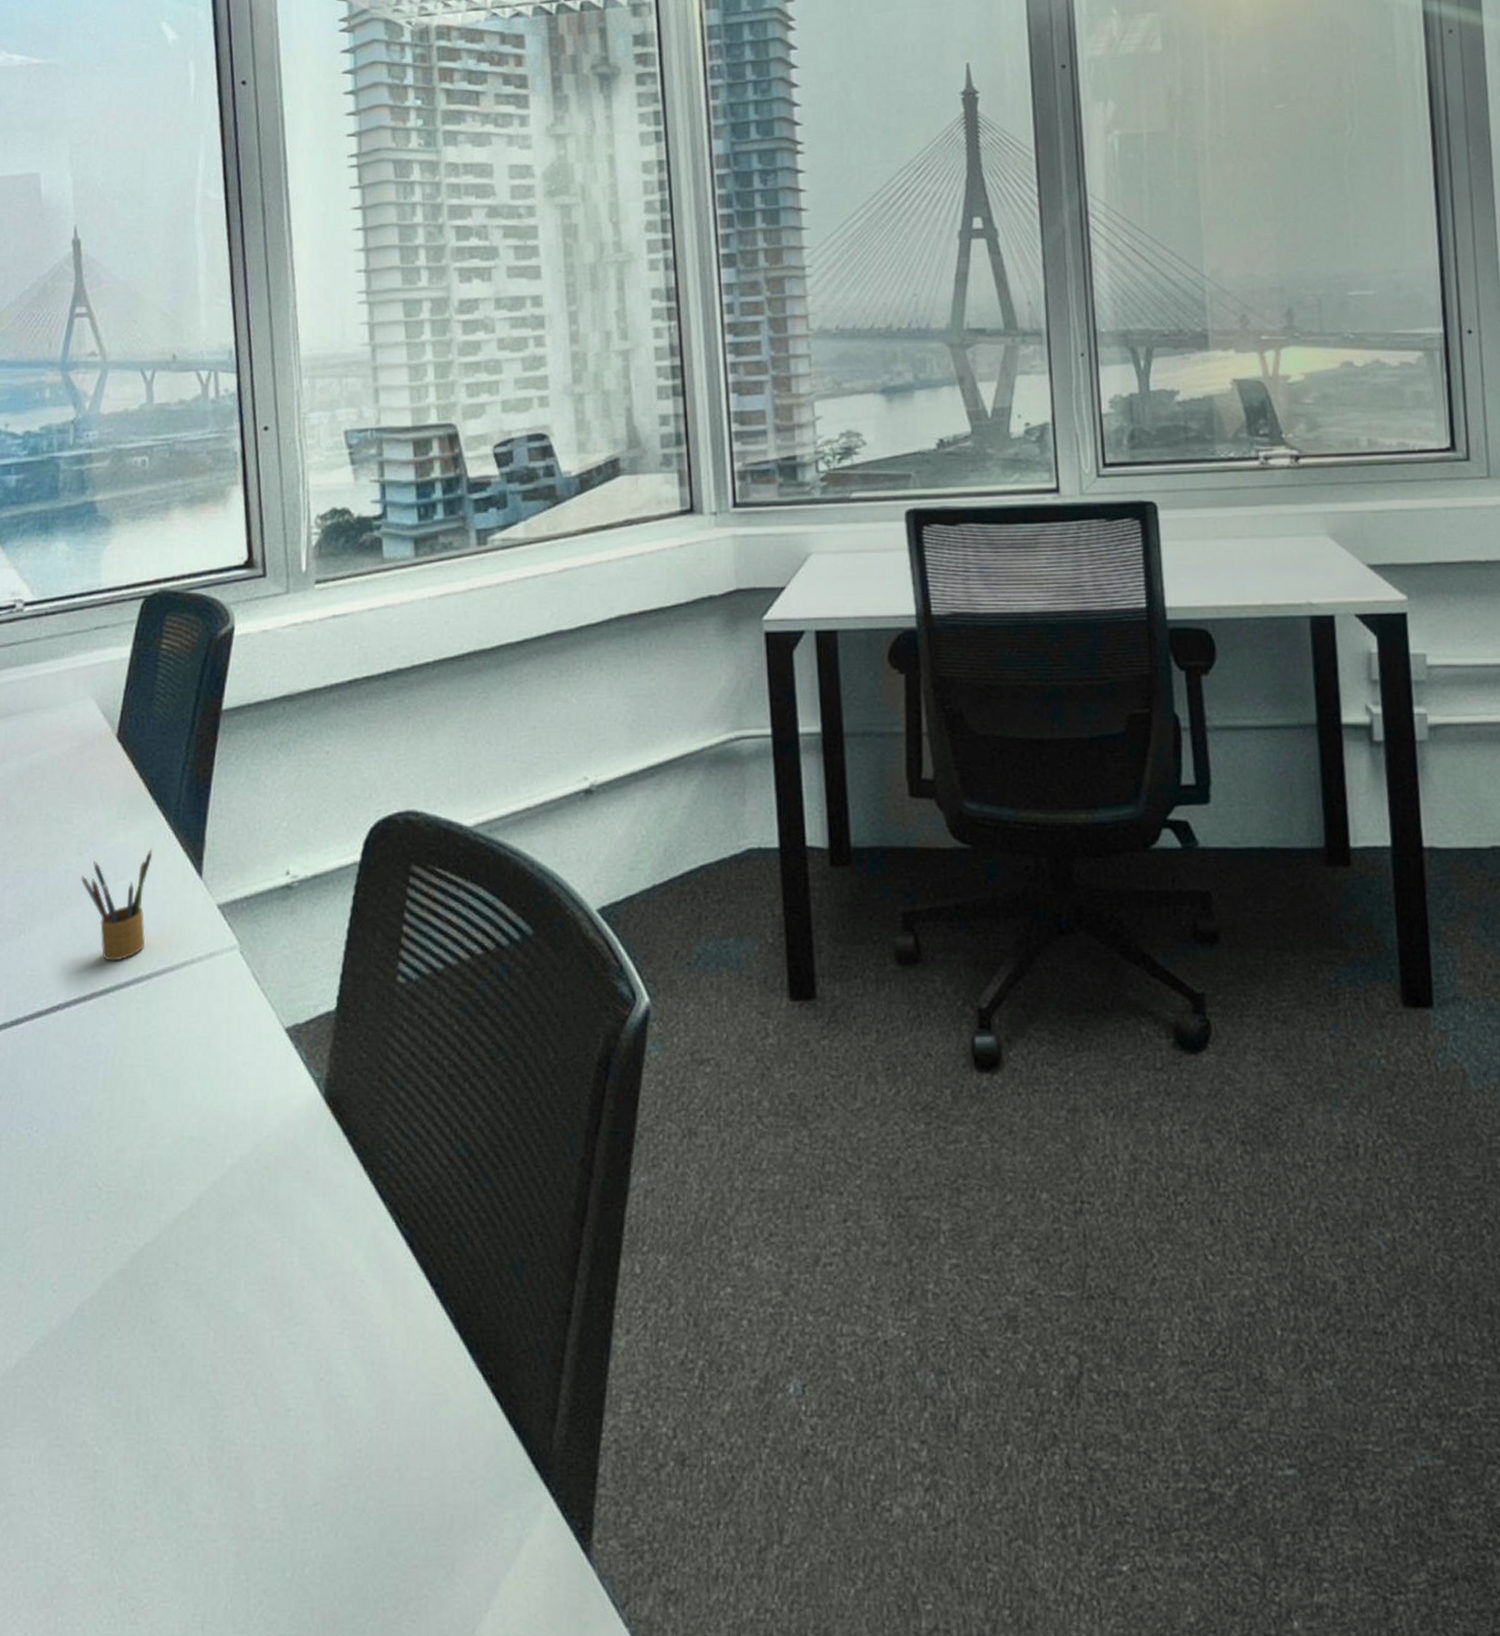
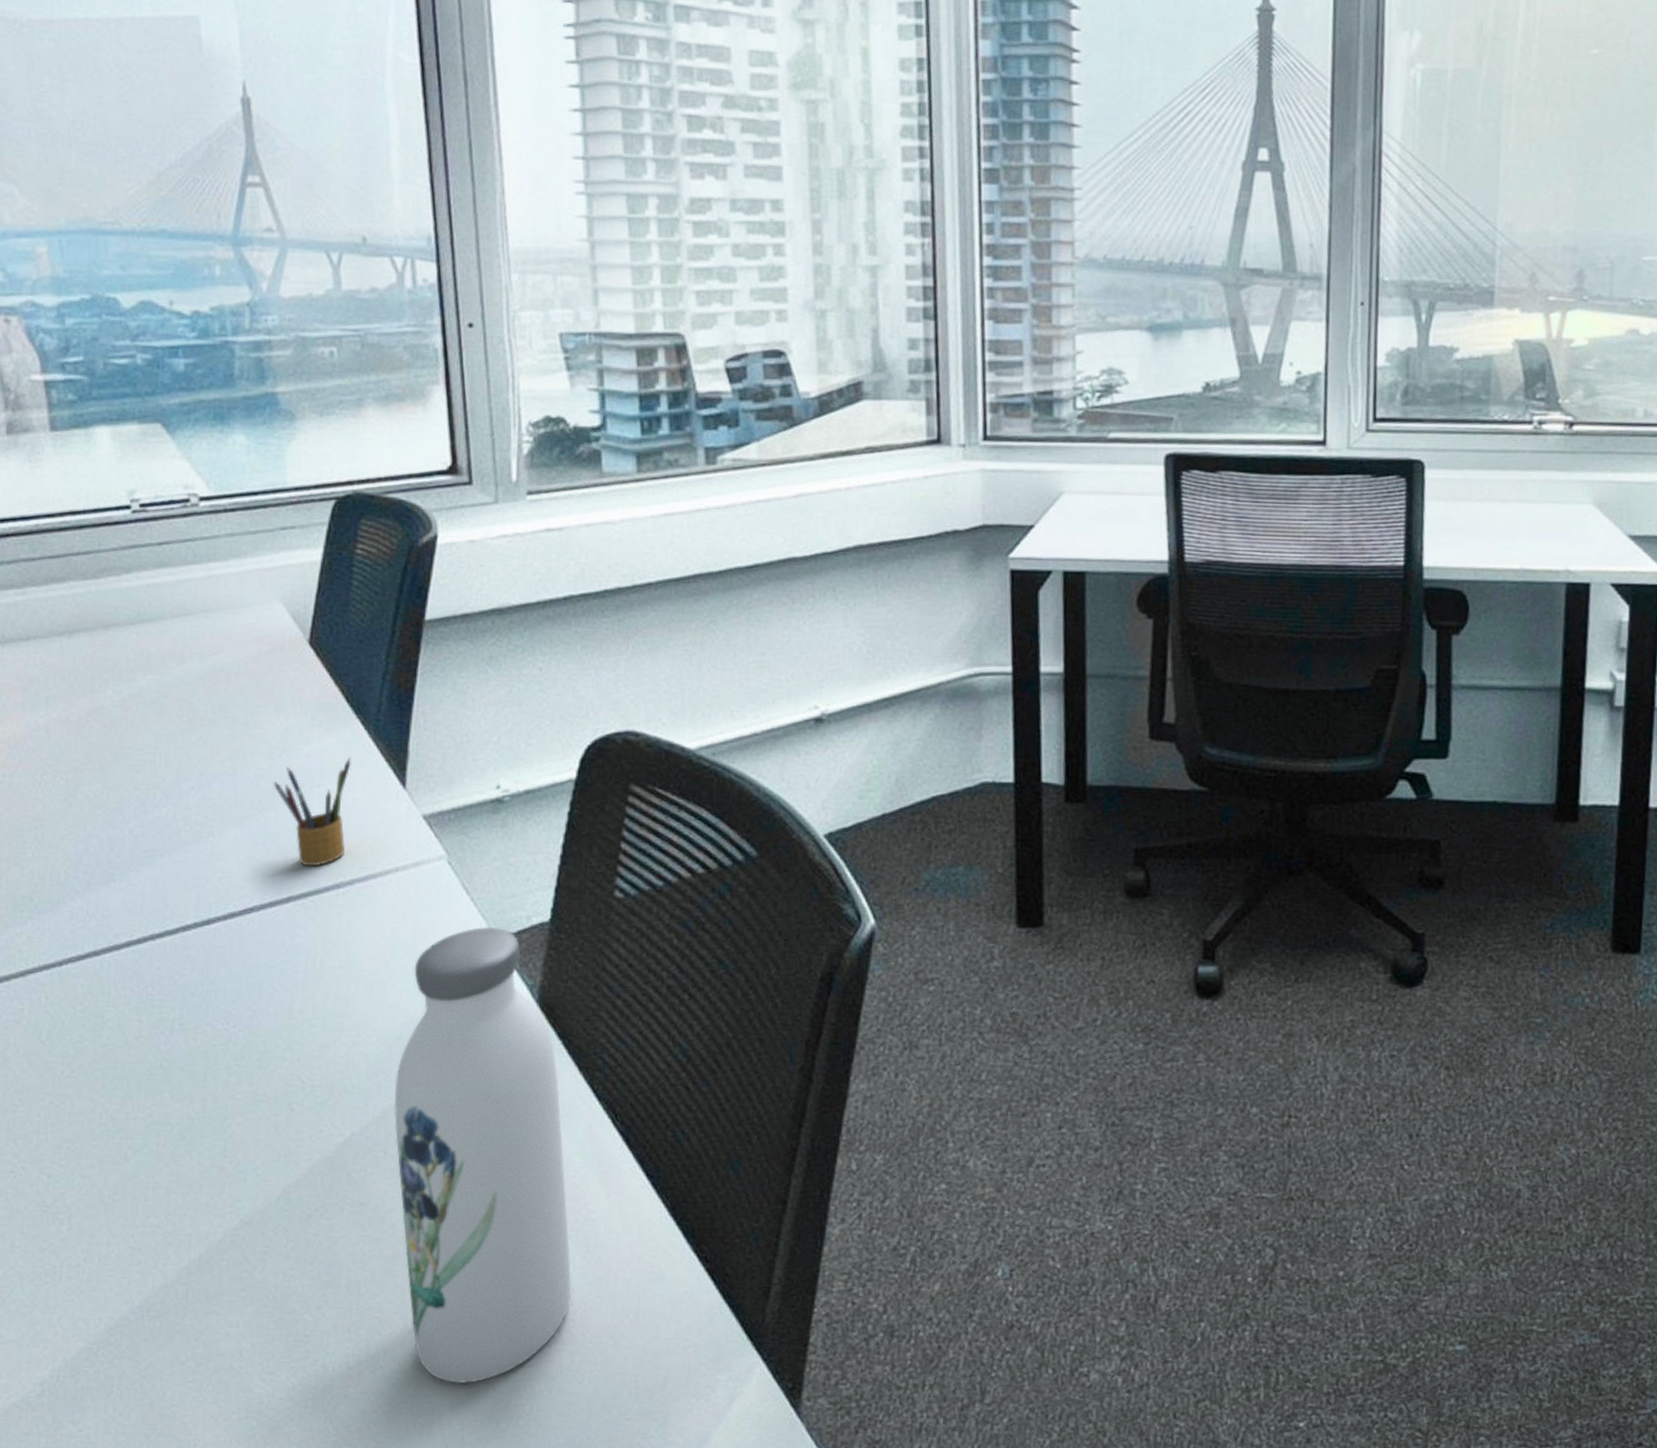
water bottle: none [185,1017,358,1525] -> present [393,926,572,1383]

